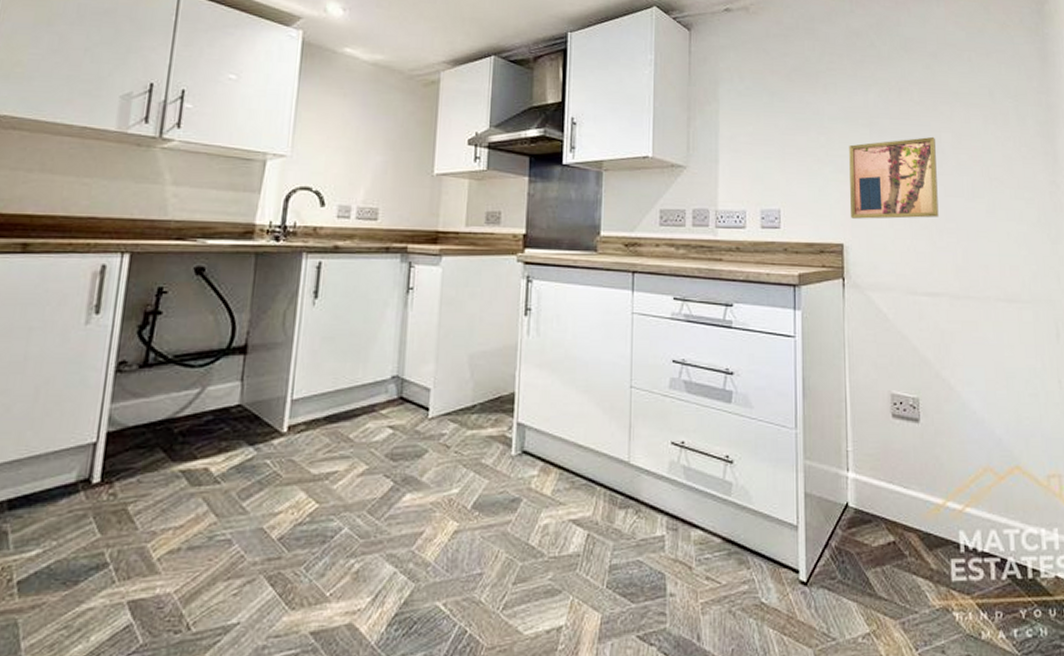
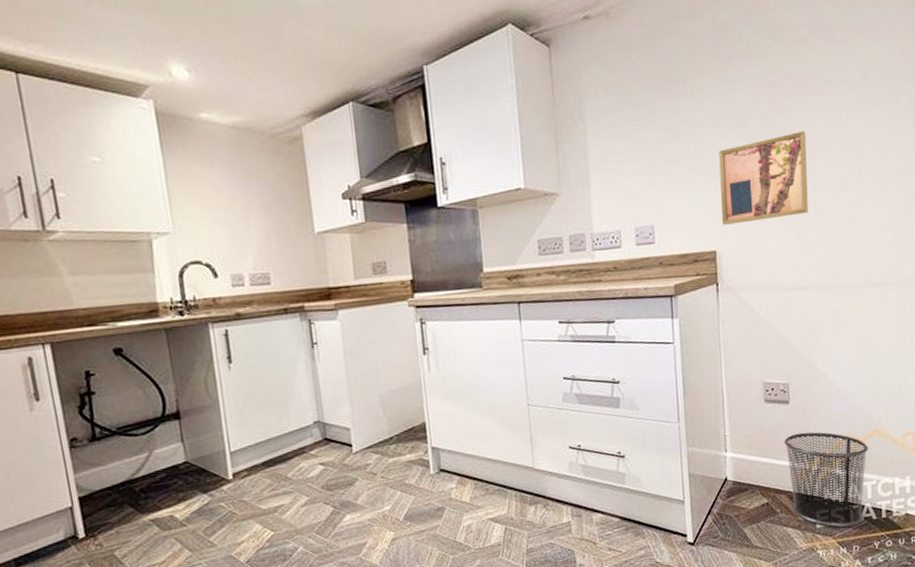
waste bin: none [914,458,1010,585] -> present [784,432,869,528]

